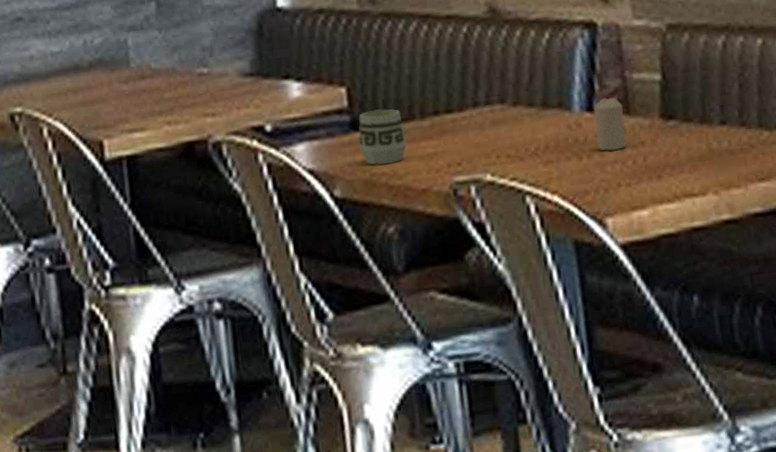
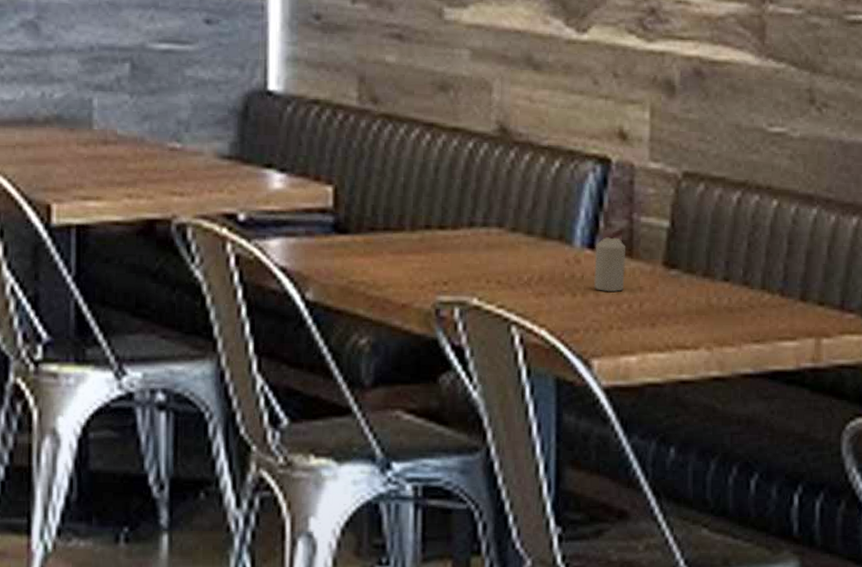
cup: present [359,109,407,166] -> none [339,215,393,273]

